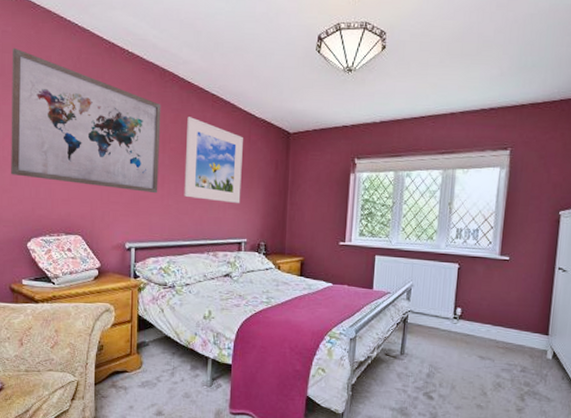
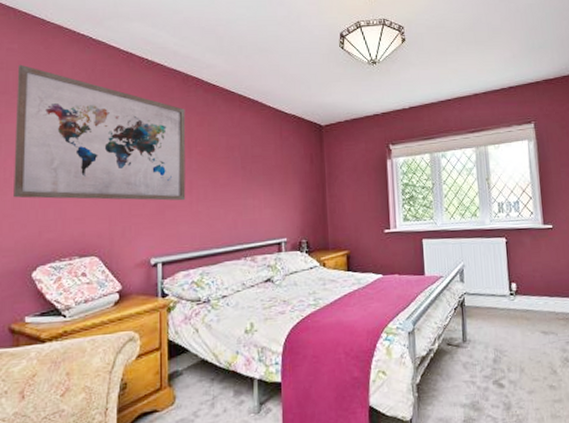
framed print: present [184,117,243,204] -> none [214,119,277,203]

